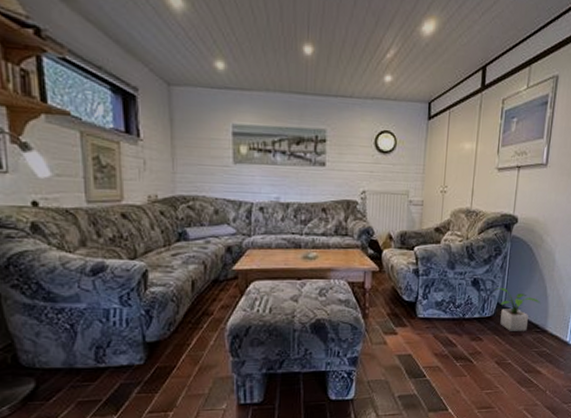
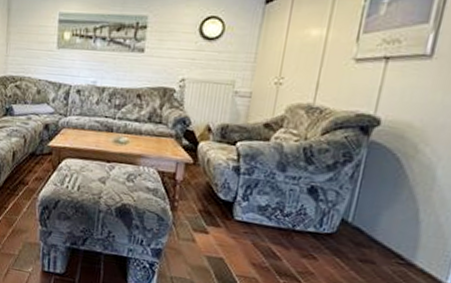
potted plant: present [494,288,540,331] -> none [337,201,408,260]

